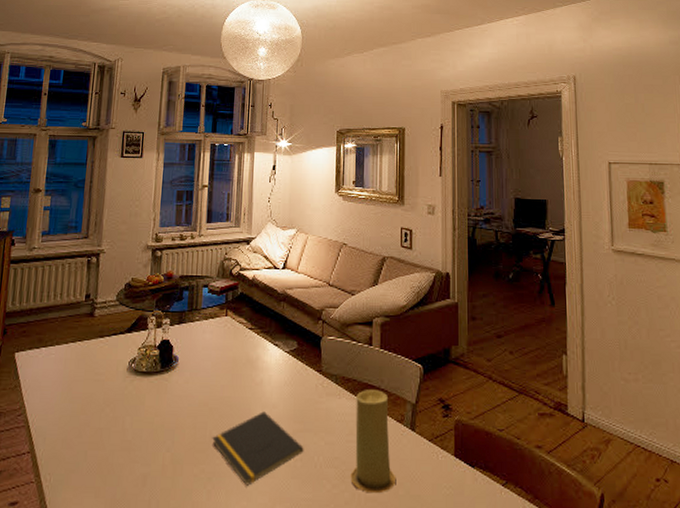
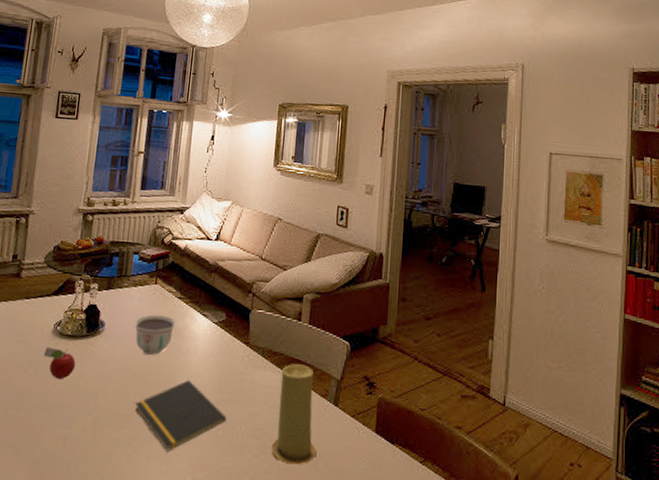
fruit: none [119,385,152,417] -> present [43,347,76,379]
bowl: none [206,347,248,388] -> present [133,314,176,355]

